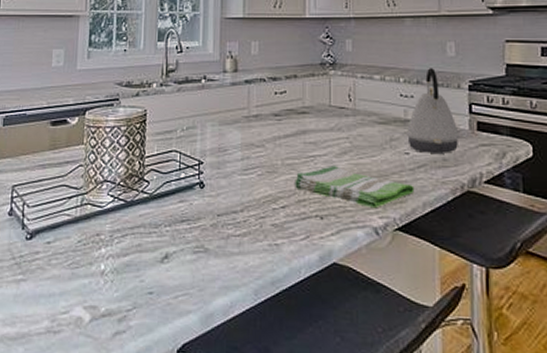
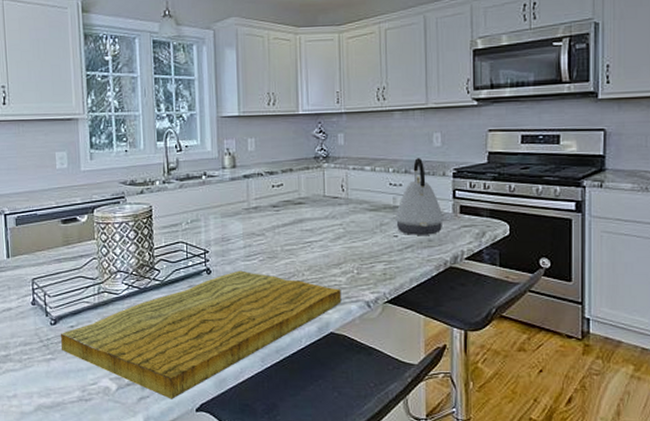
cutting board: none [35,185,347,336] -> present [61,270,342,399]
dish towel: present [293,166,415,209] -> none [292,250,402,285]

